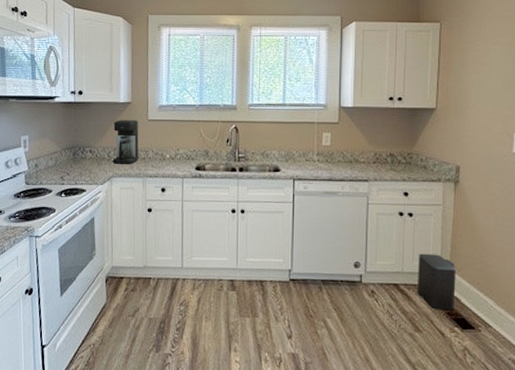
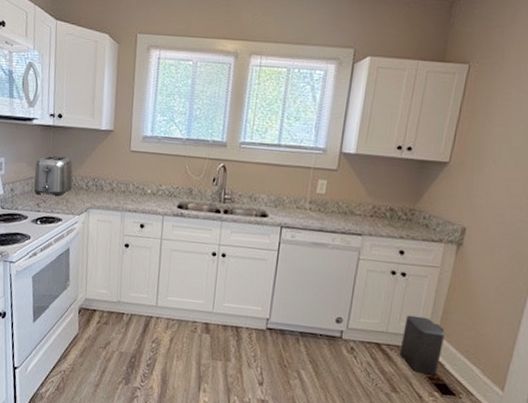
toaster: none [57,129,95,168] -> present [33,155,73,196]
coffee maker: present [112,120,139,164] -> none [90,148,120,197]

